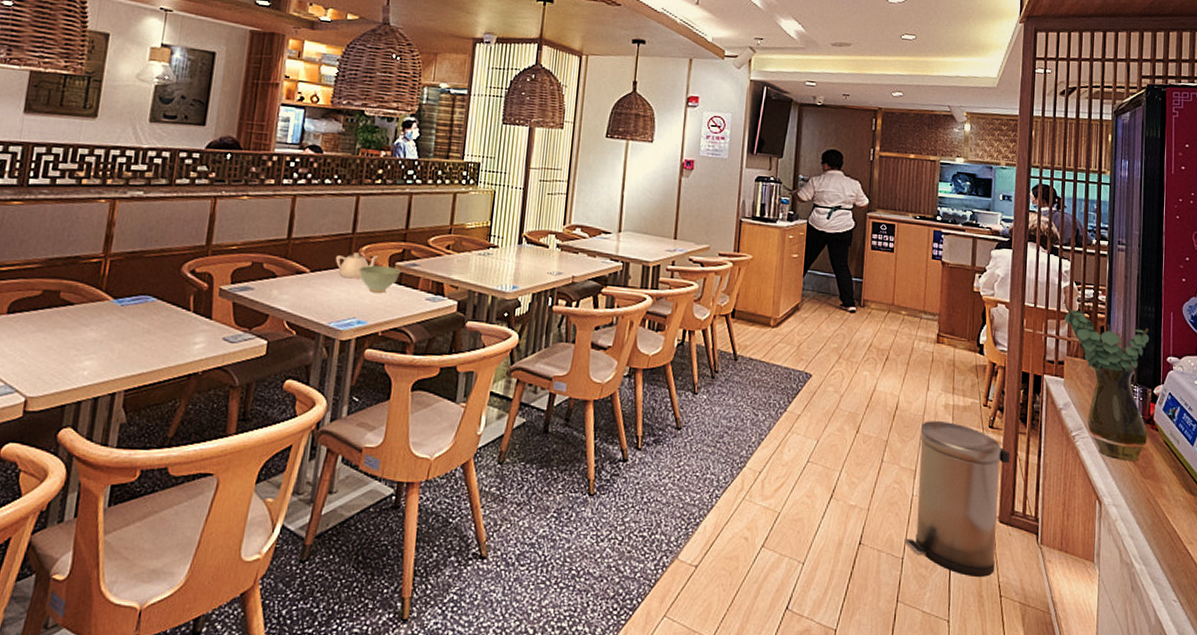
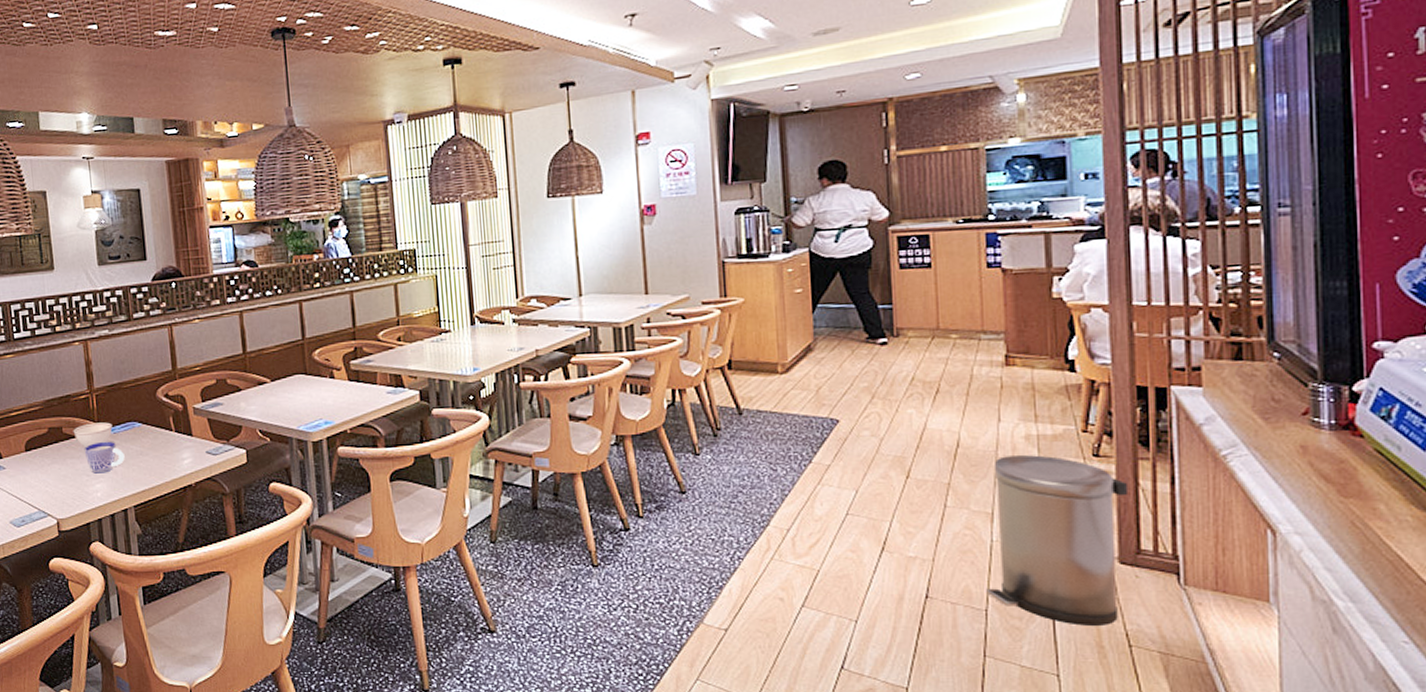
bowl: none [72,290,122,318] -> present [73,422,113,447]
cup: none [80,313,128,349] -> present [84,441,125,474]
teapot: present [335,252,379,279] -> none [291,357,333,383]
bowl: present [358,265,401,293] -> none [315,366,357,393]
vase: present [1064,305,1150,462] -> none [1195,297,1345,479]

